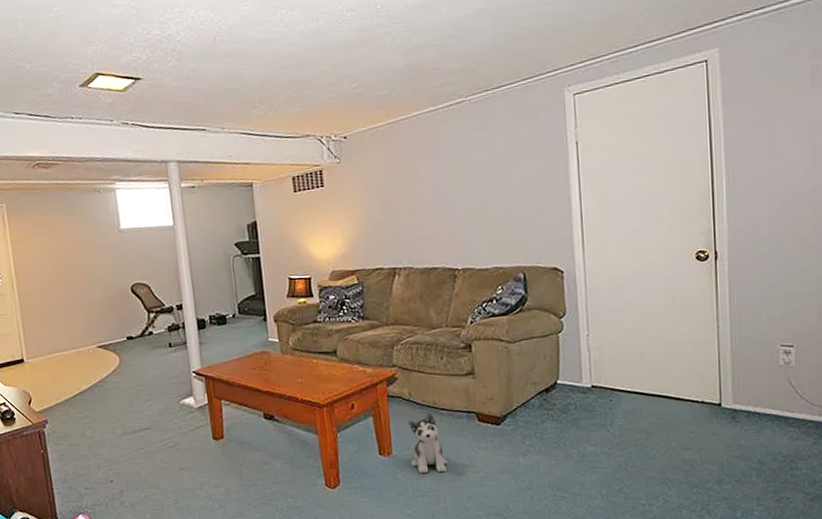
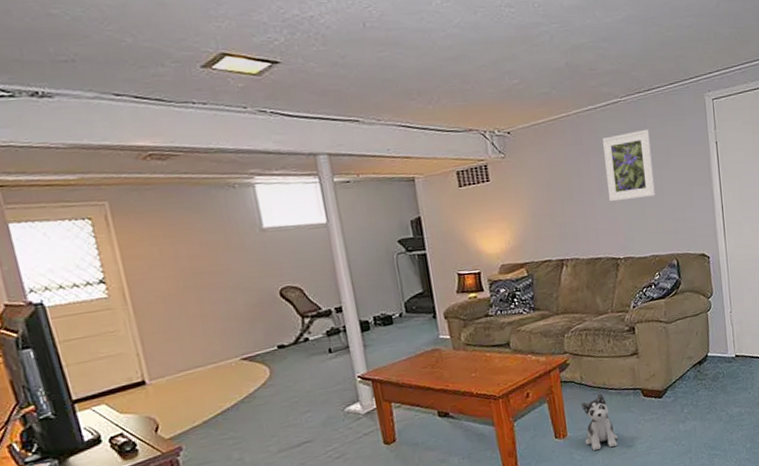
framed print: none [444,129,501,209] -> present [603,129,655,202]

